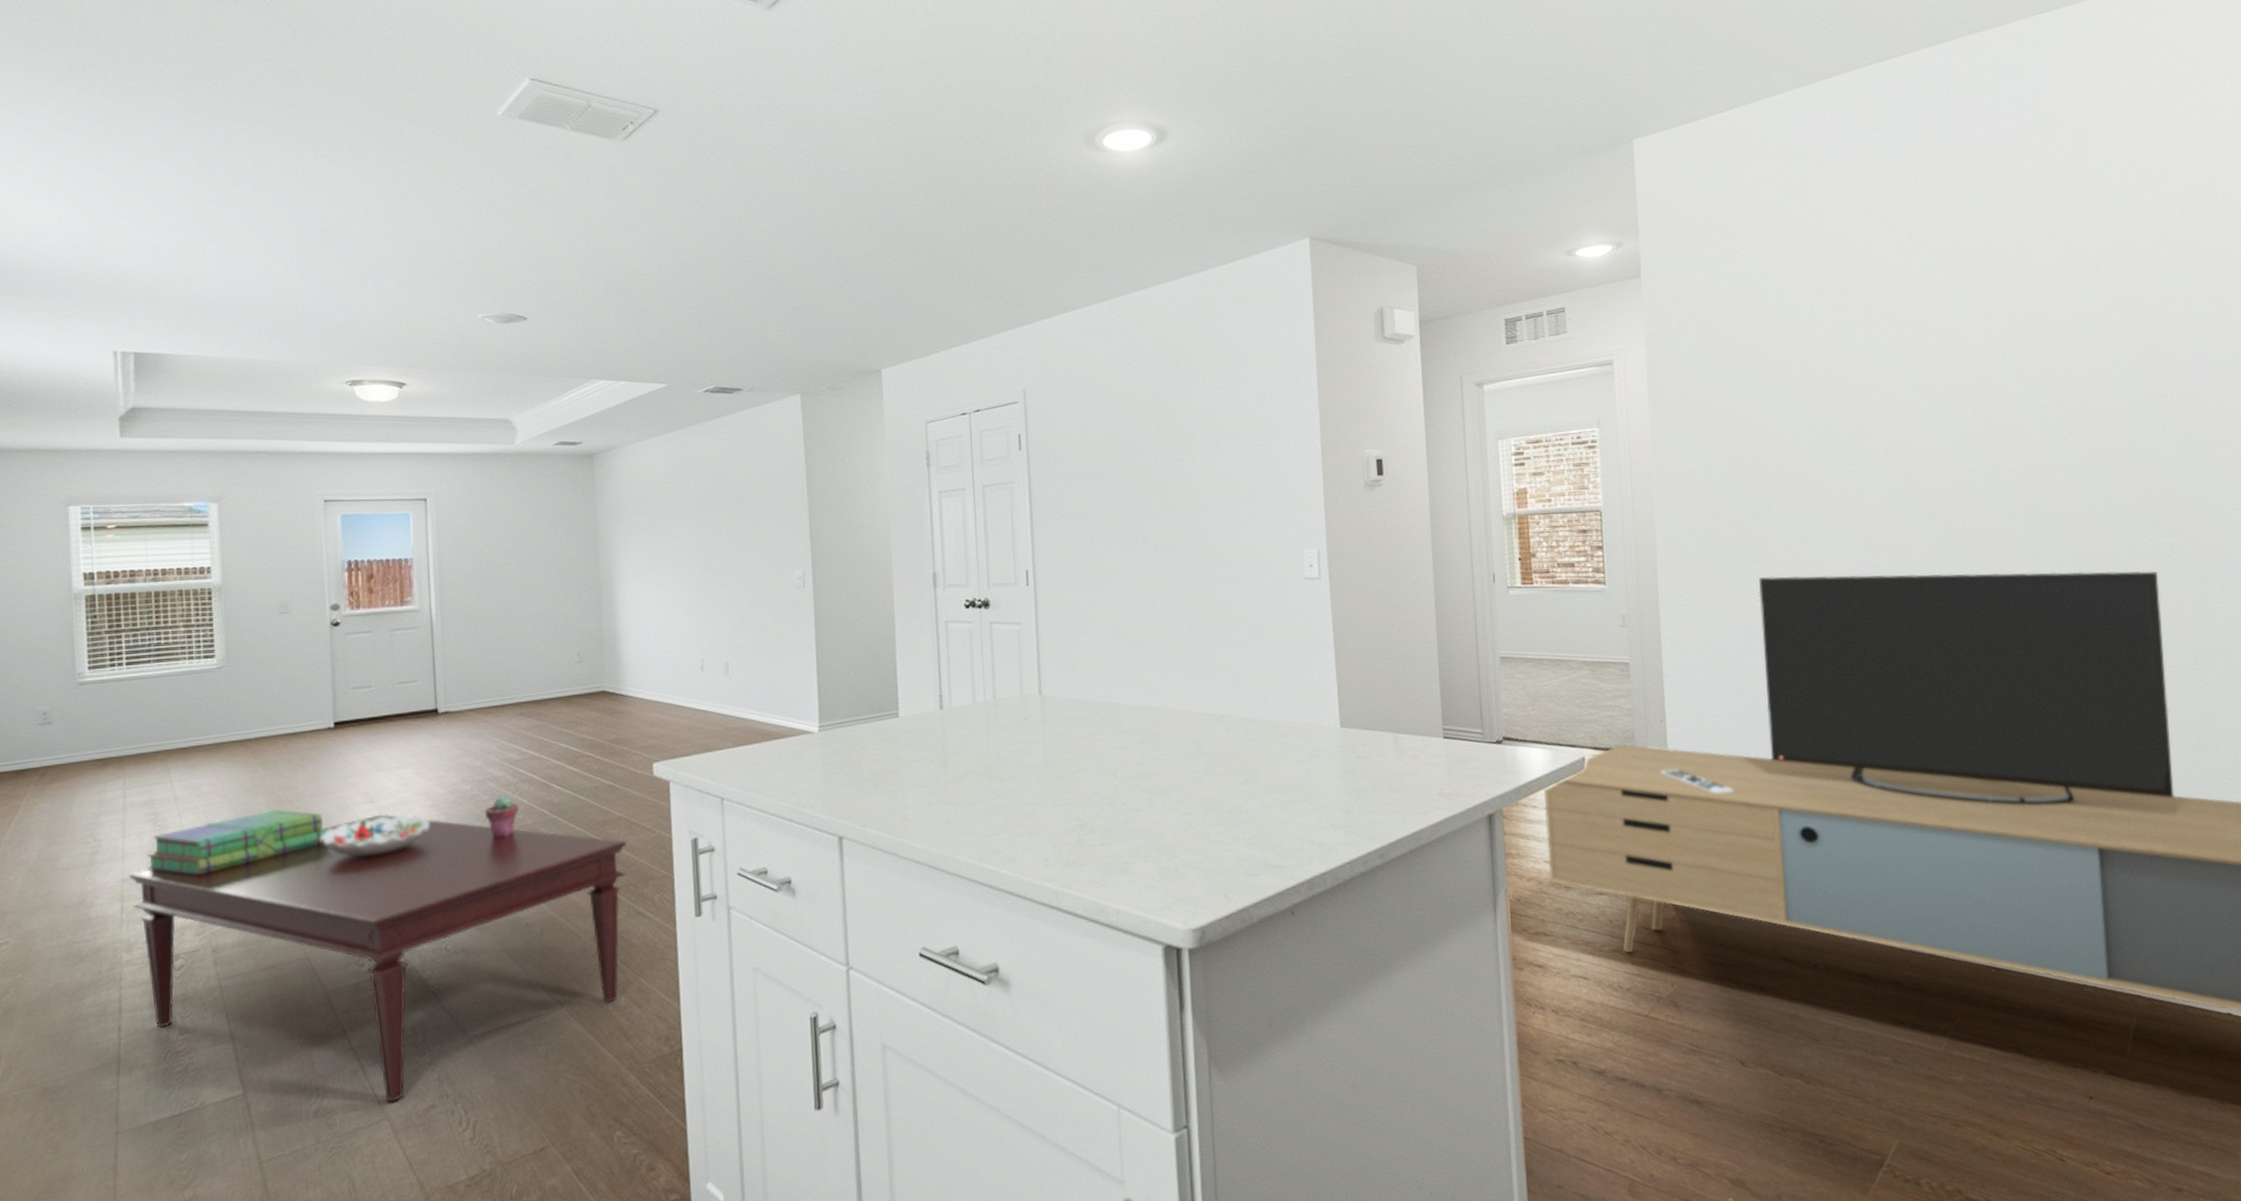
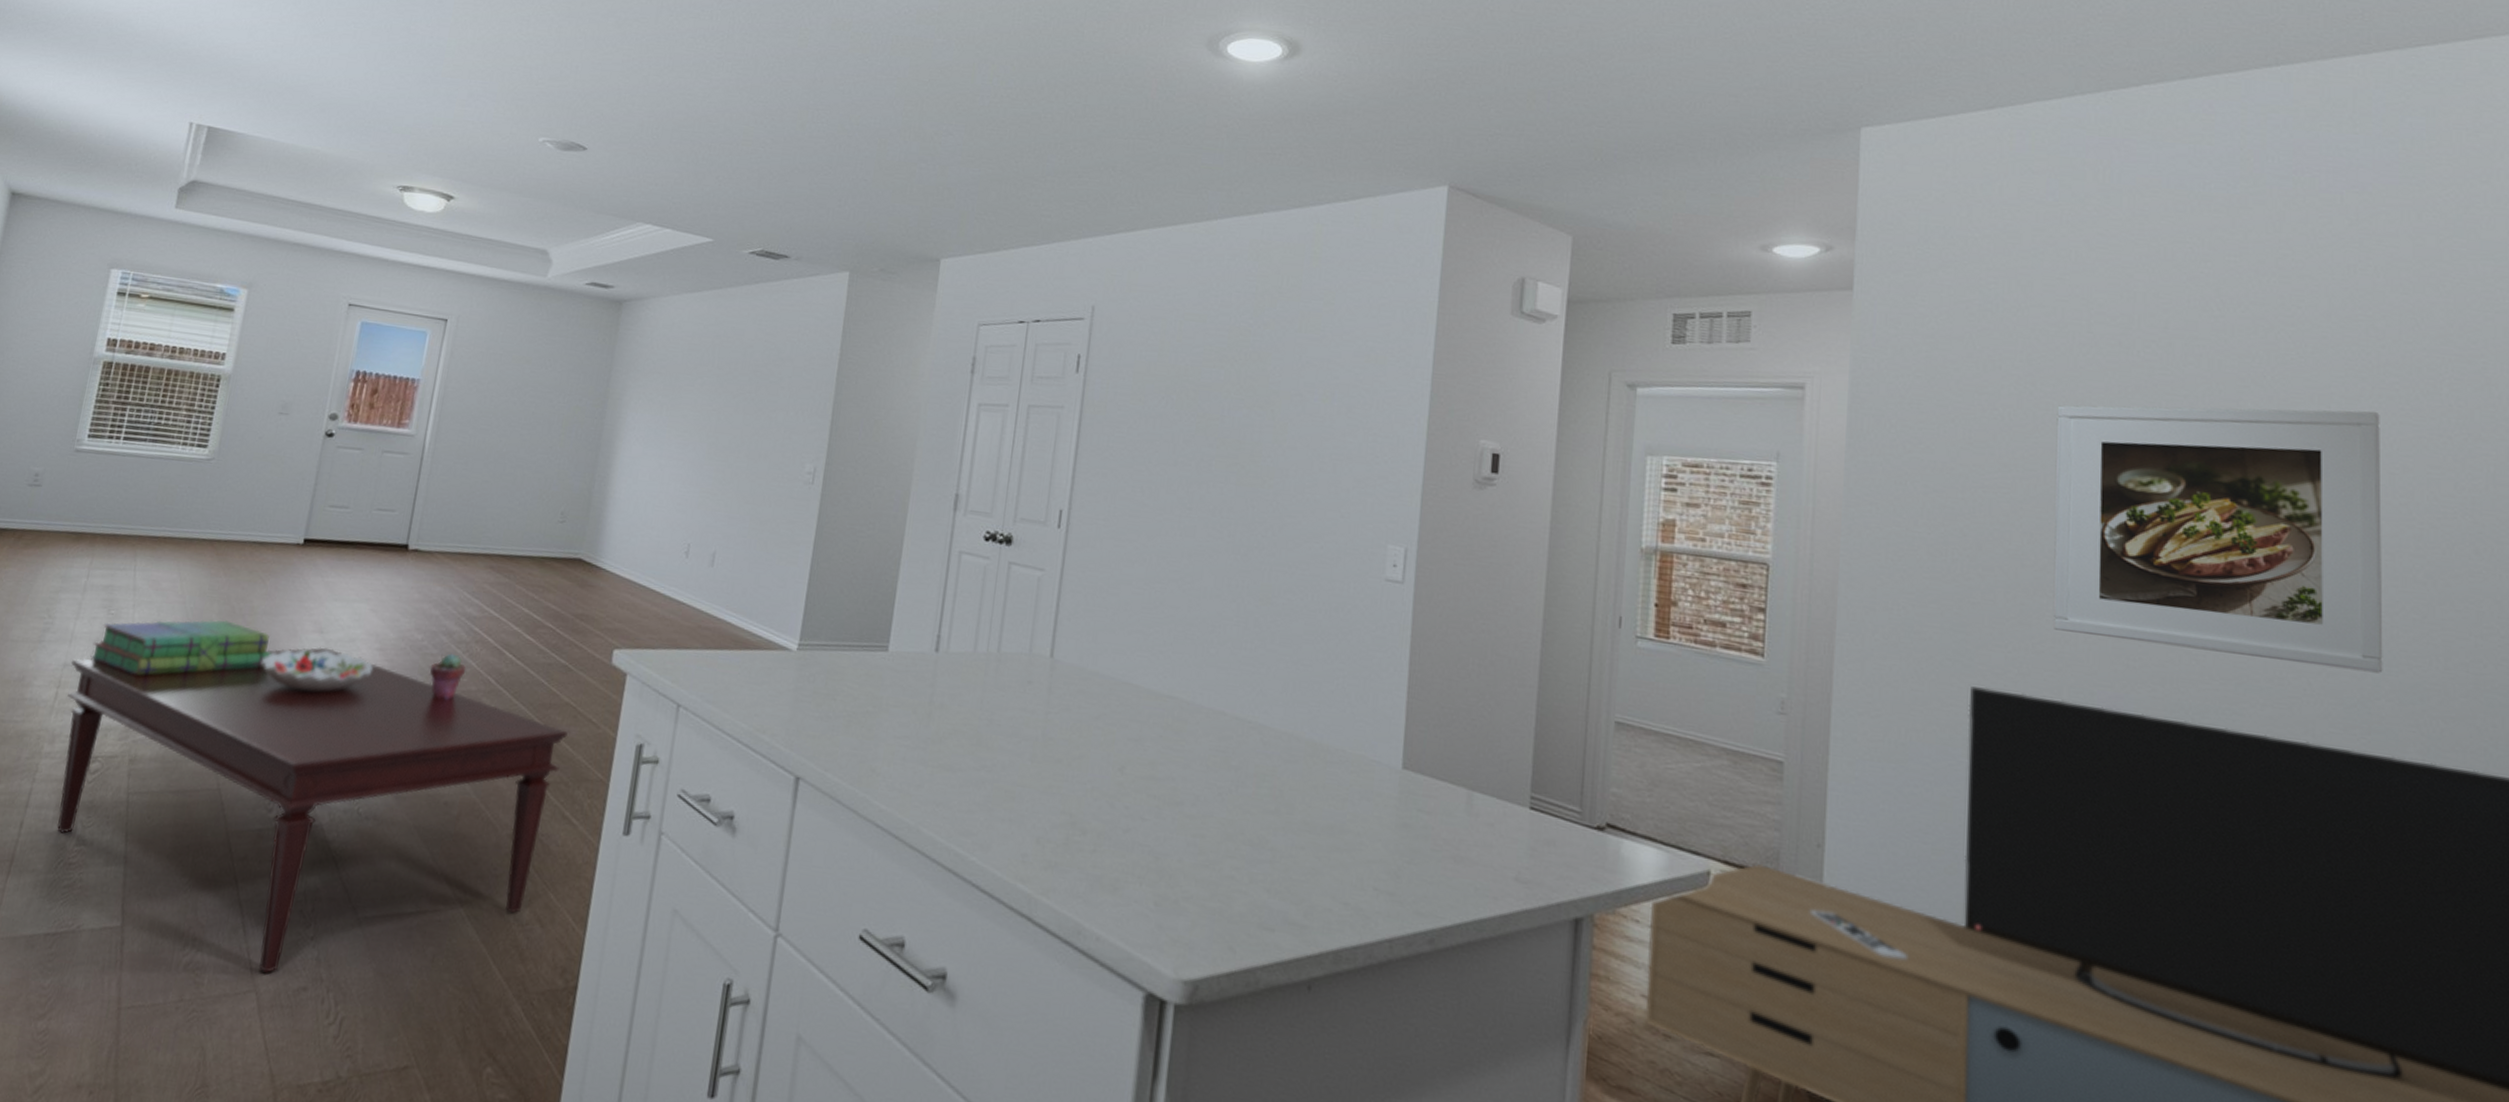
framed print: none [1801,312,2044,522] -> present [2052,405,2383,674]

